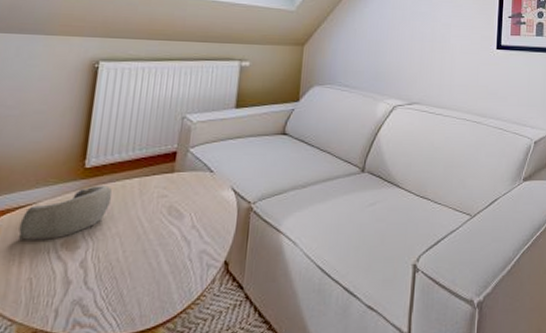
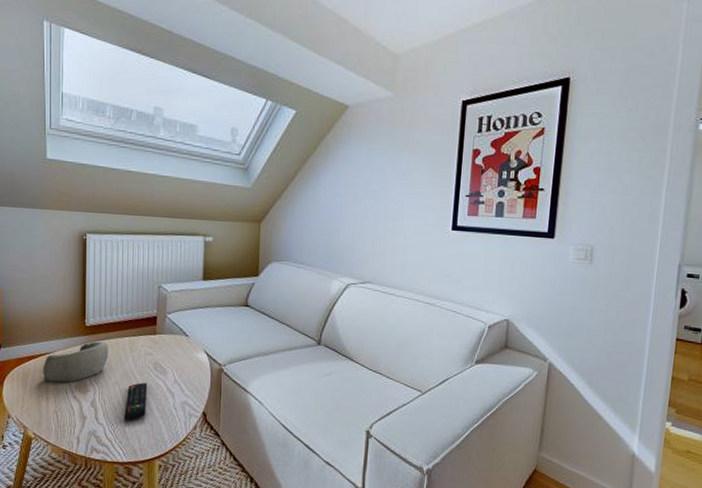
remote control: none [123,232,158,281] -> present [124,383,148,421]

